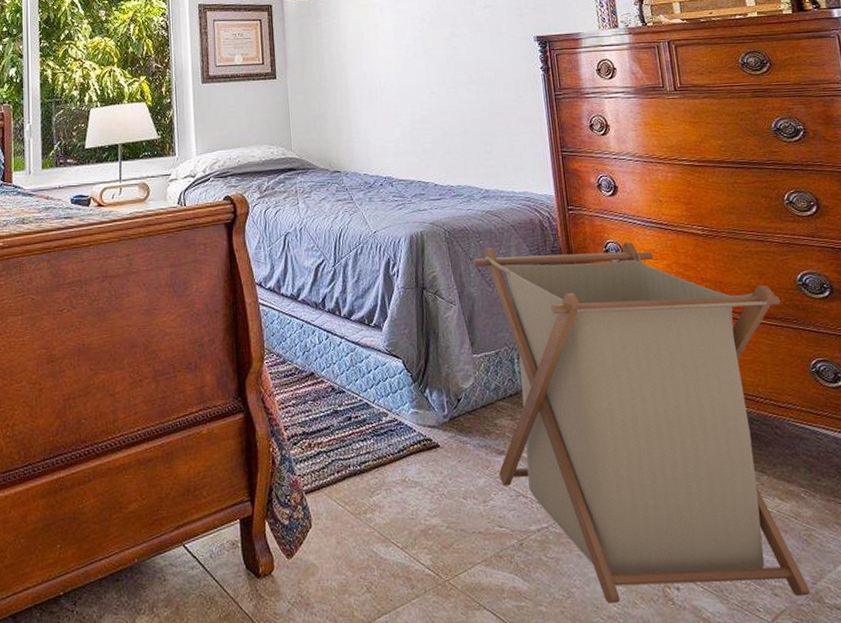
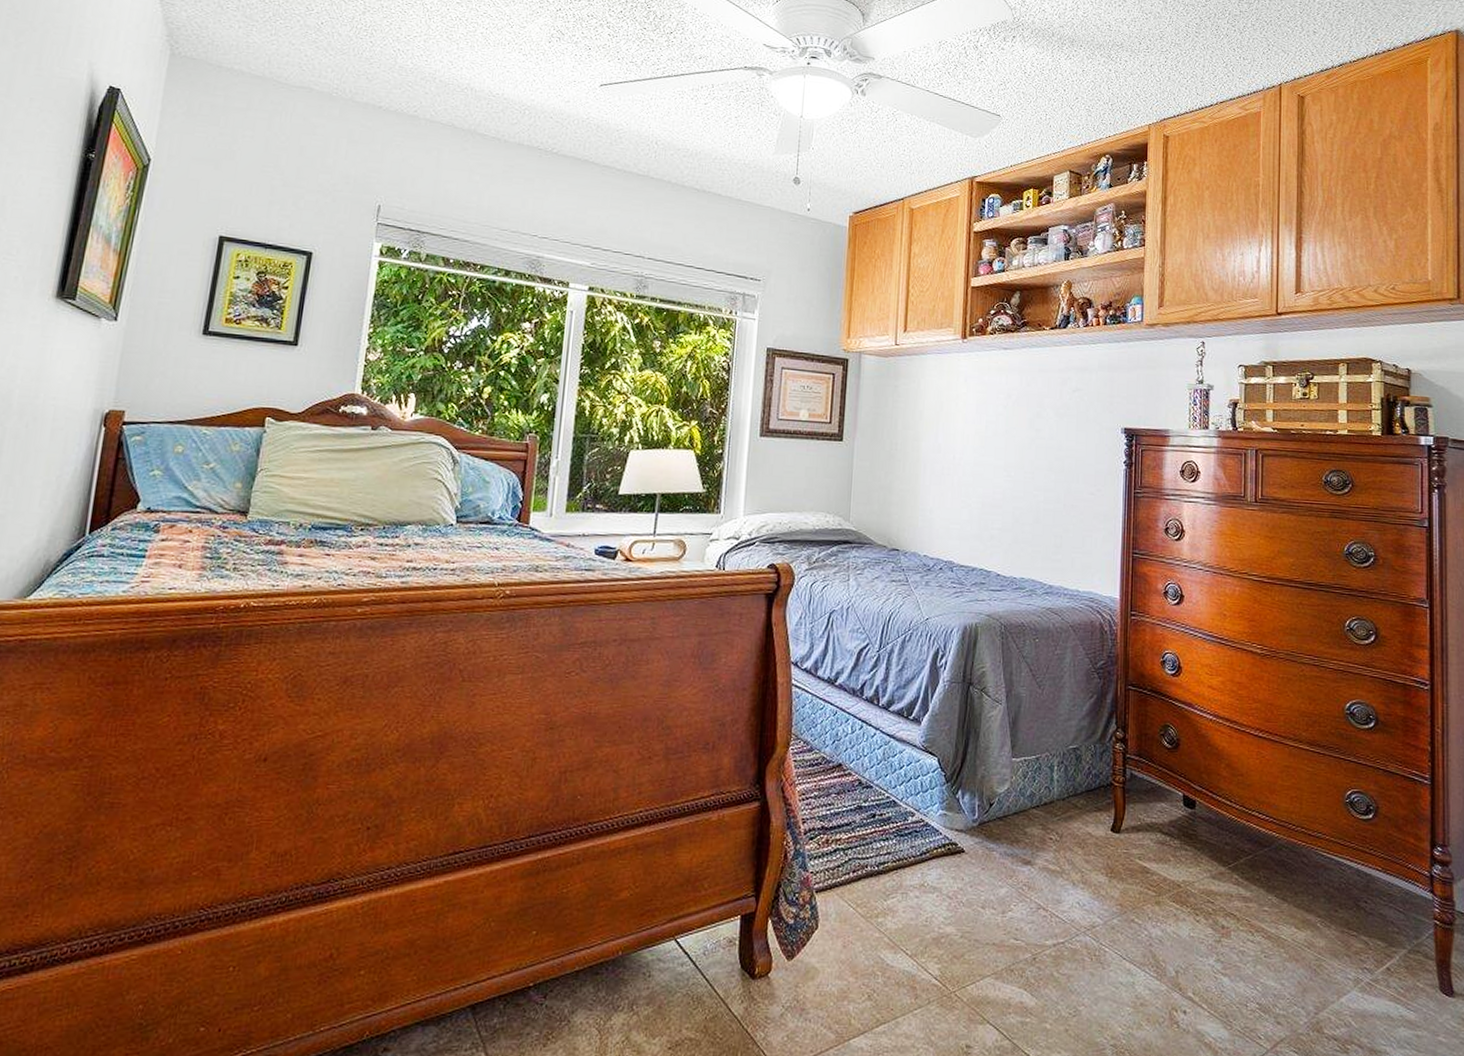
laundry basket: present [473,242,811,604] -> none [1022,647,1326,1026]

